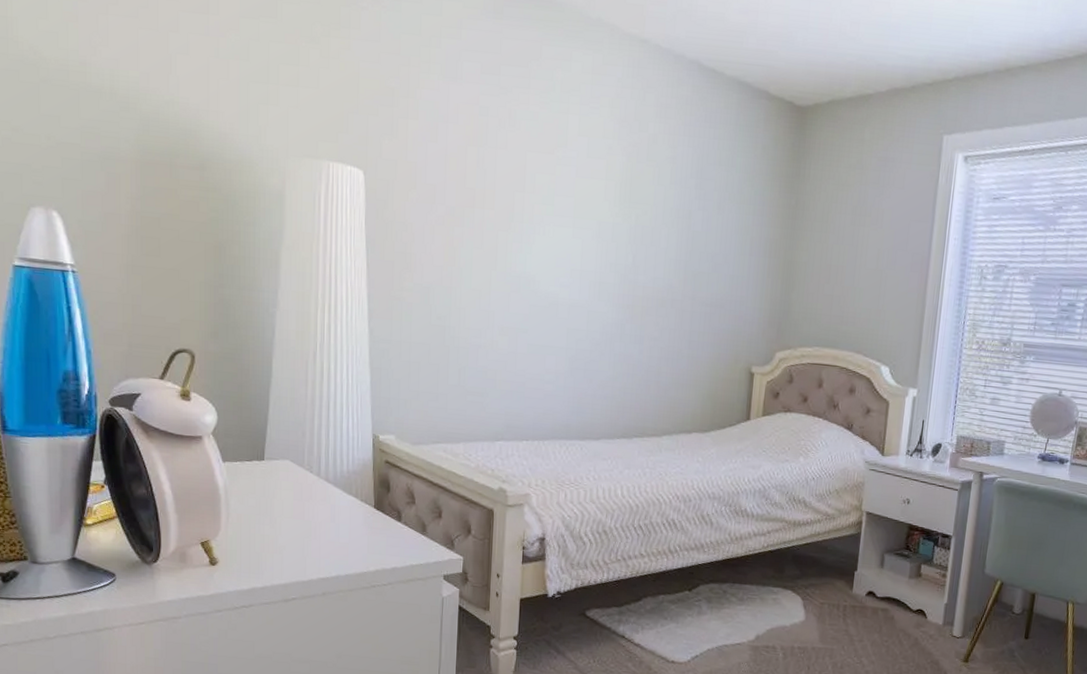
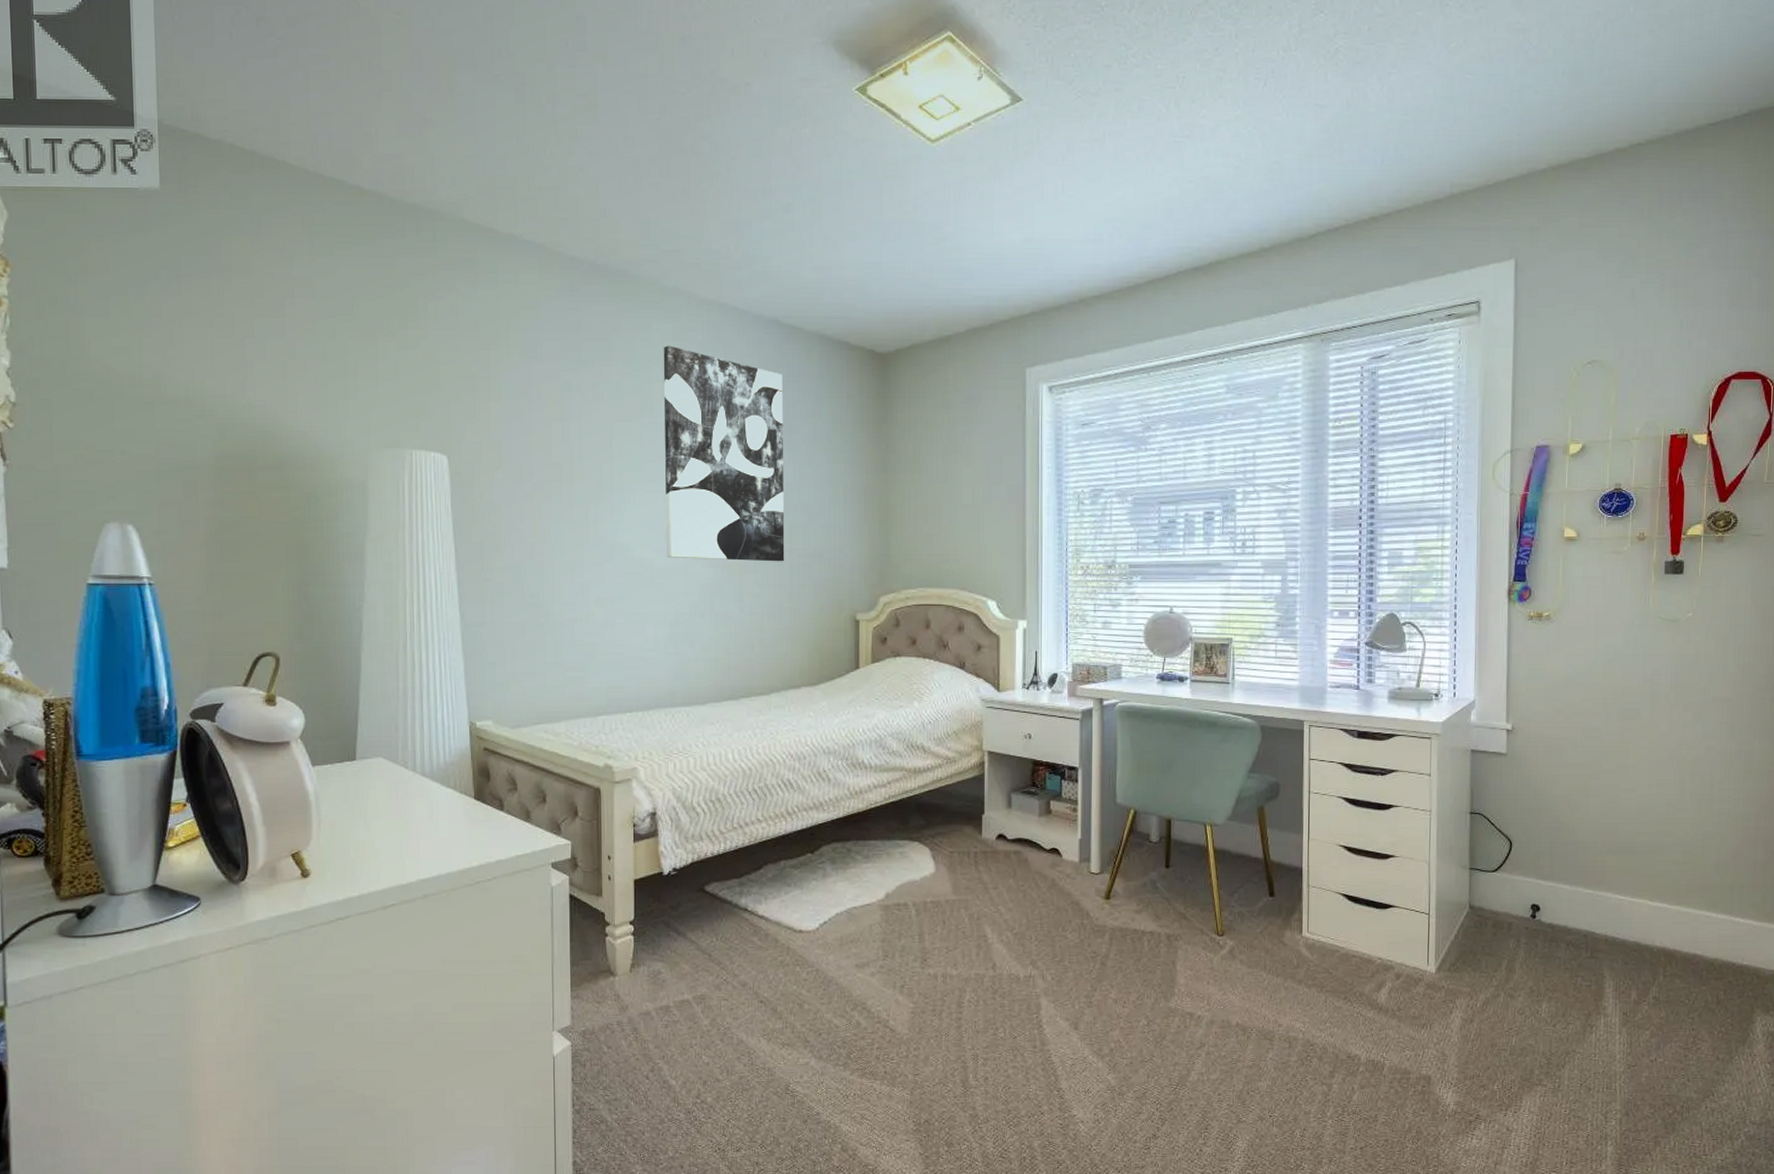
wall art: none [571,78,700,309] -> present [663,345,785,562]

